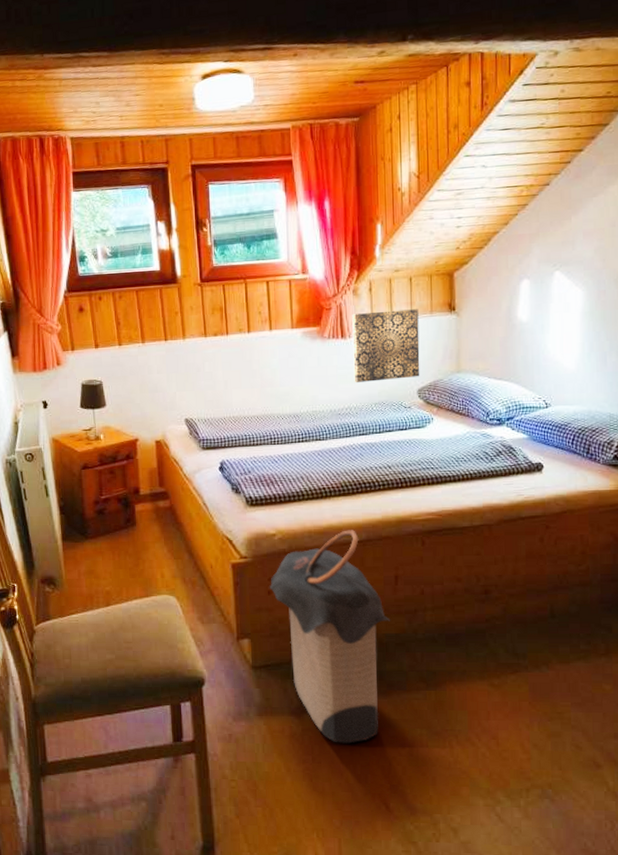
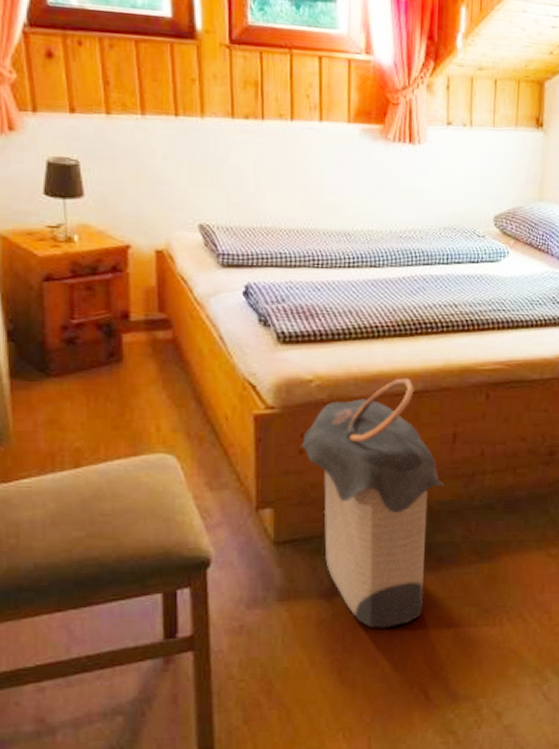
wall art: present [352,309,420,382] -> none [421,115,502,202]

